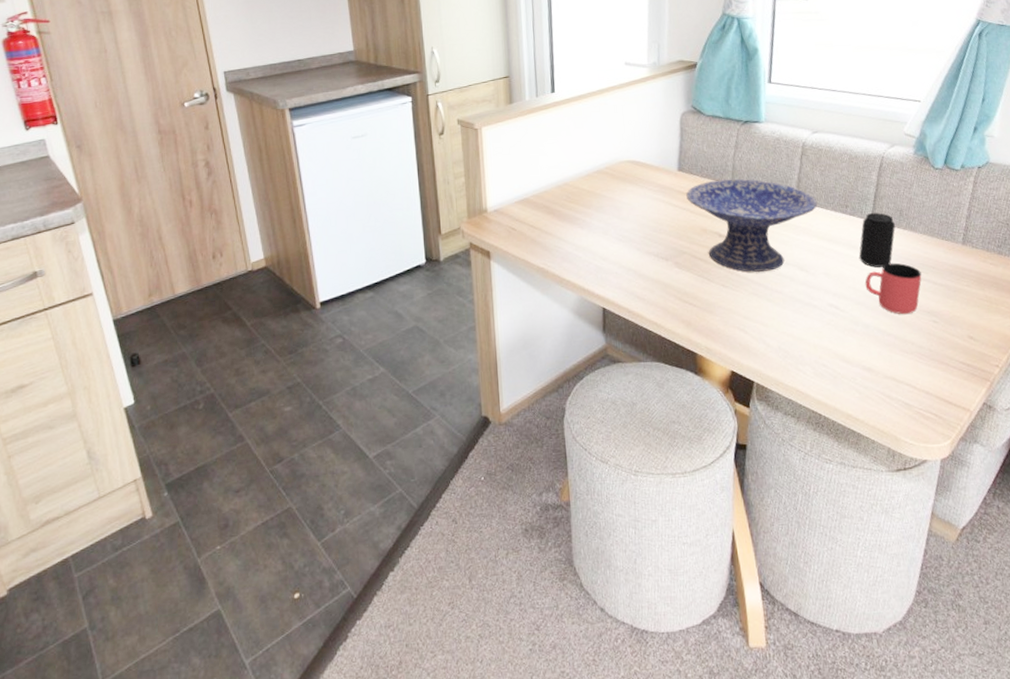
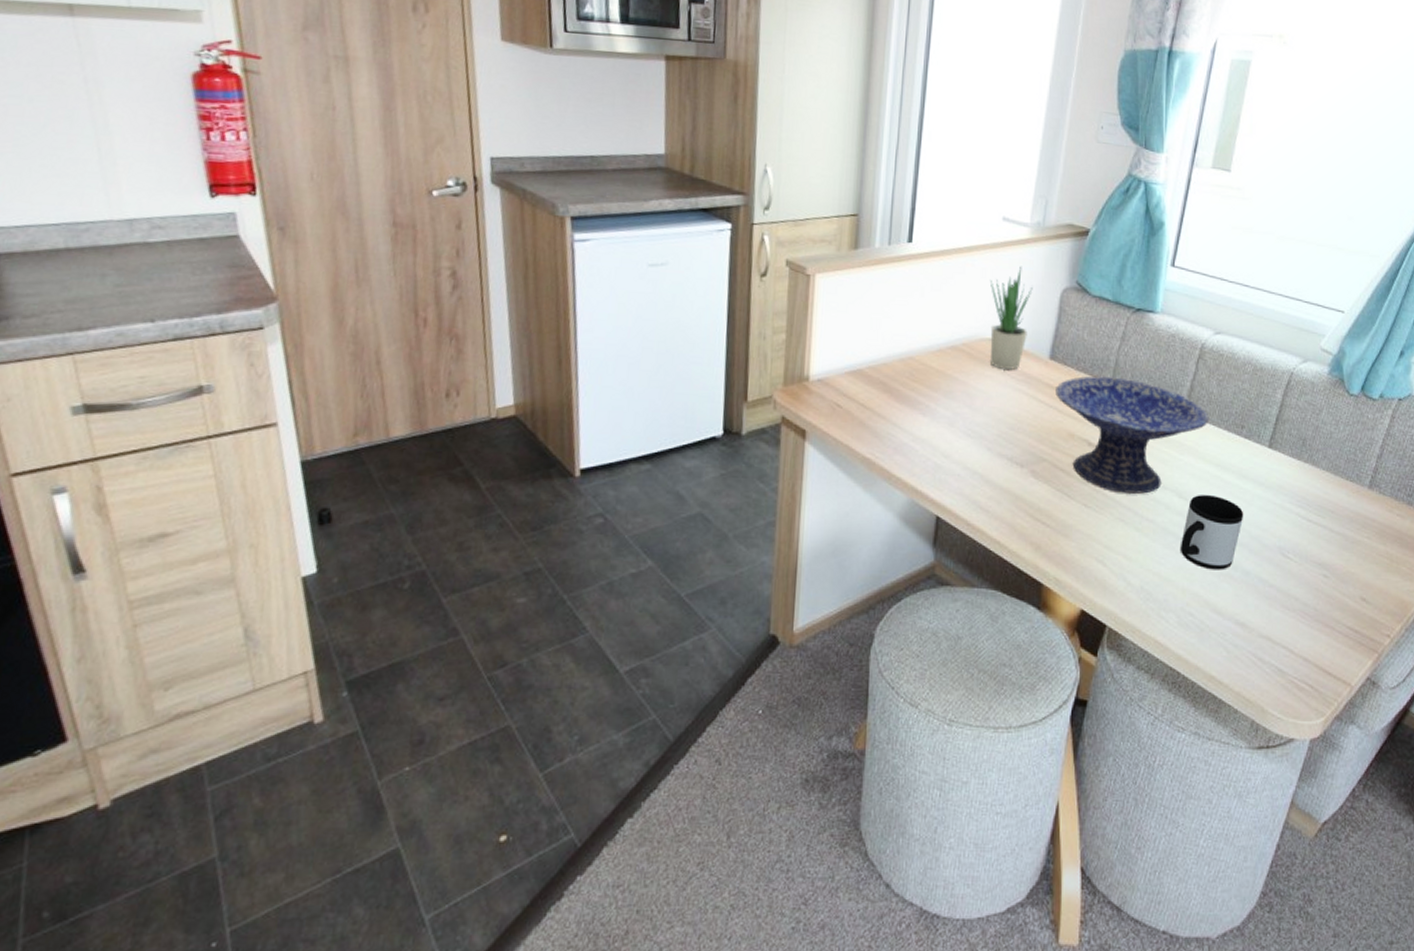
potted plant: none [622,99,658,184] -> present [990,266,1033,370]
mug: none [807,265,858,327] -> present [1179,495,1244,570]
beverage can: present [859,213,896,268] -> none [1248,438,1296,504]
cup: present [865,262,922,315] -> none [1251,500,1318,564]

